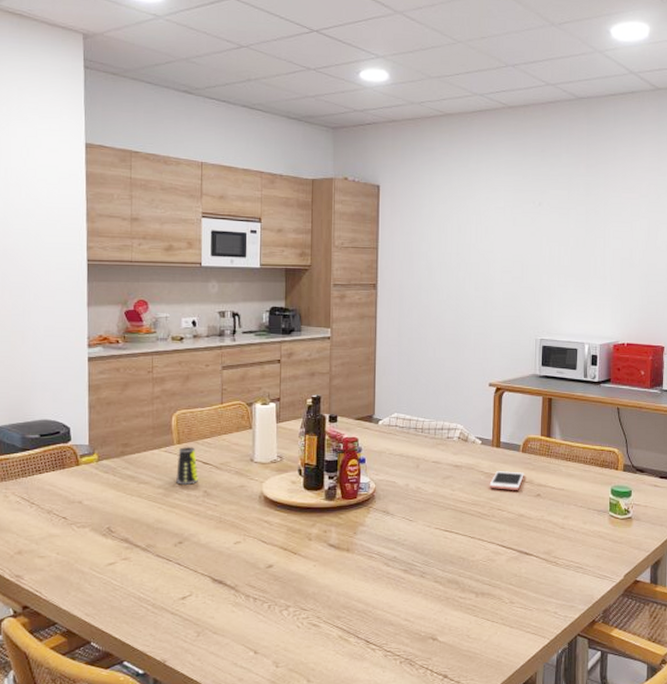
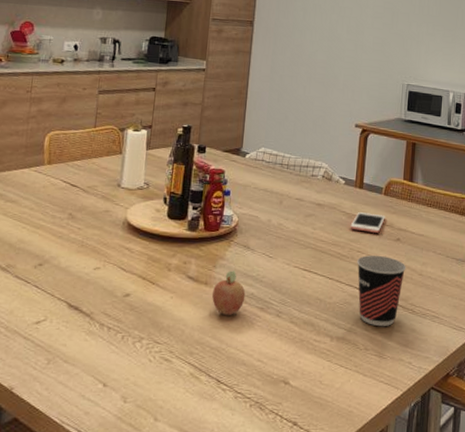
cup: present [176,447,198,485] -> none [43,168,65,206]
fruit: none [355,536,388,579] -> present [212,270,246,315]
cup: none [498,511,548,581] -> present [357,255,406,327]

